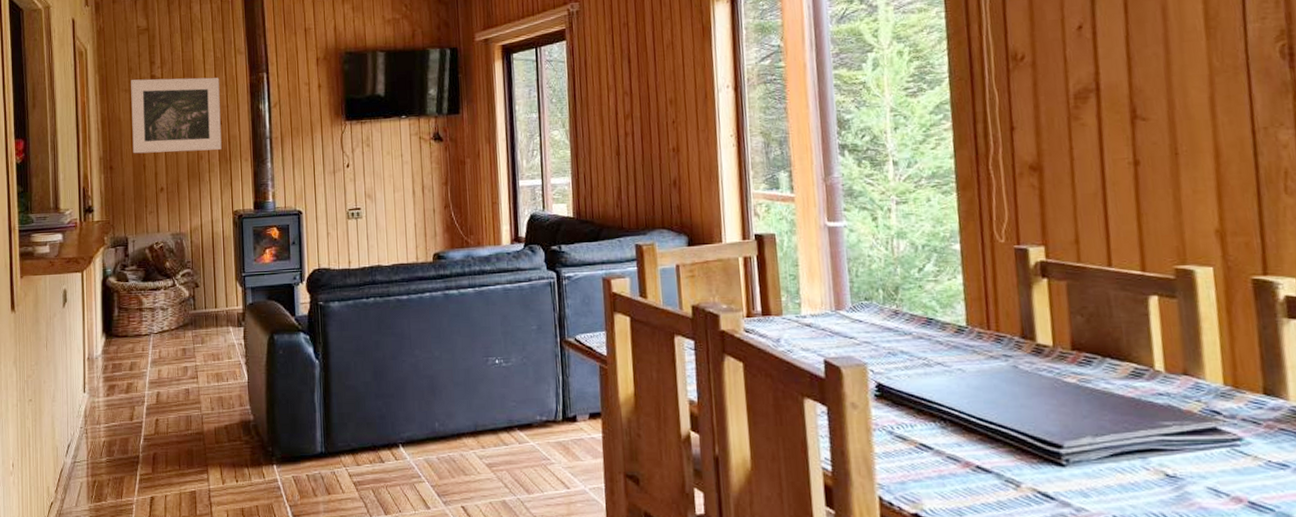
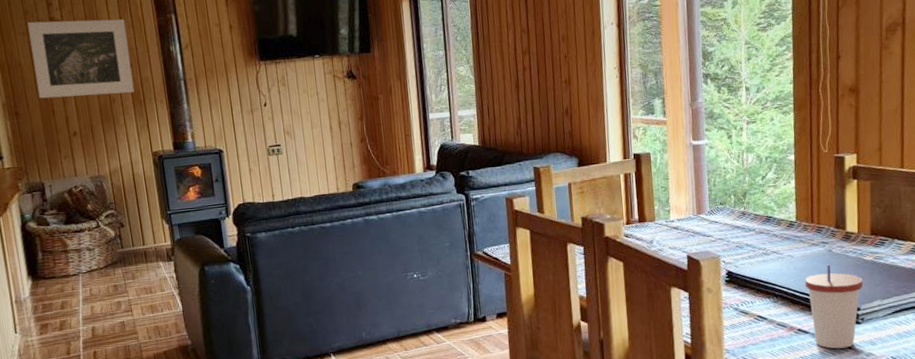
cup: none [982,384,1065,497] -> present [804,264,863,349]

